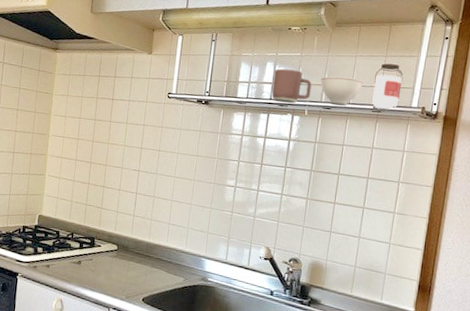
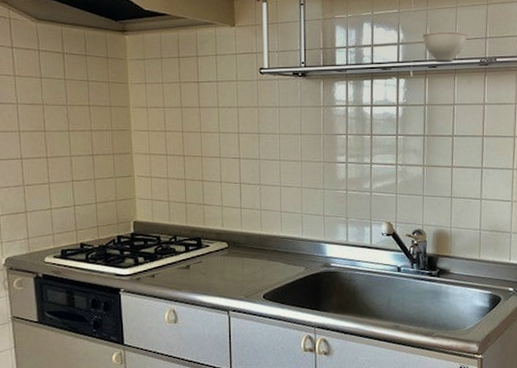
mug: present [271,68,312,104] -> none [372,28,414,66]
jar: present [372,63,404,110] -> none [477,12,507,61]

